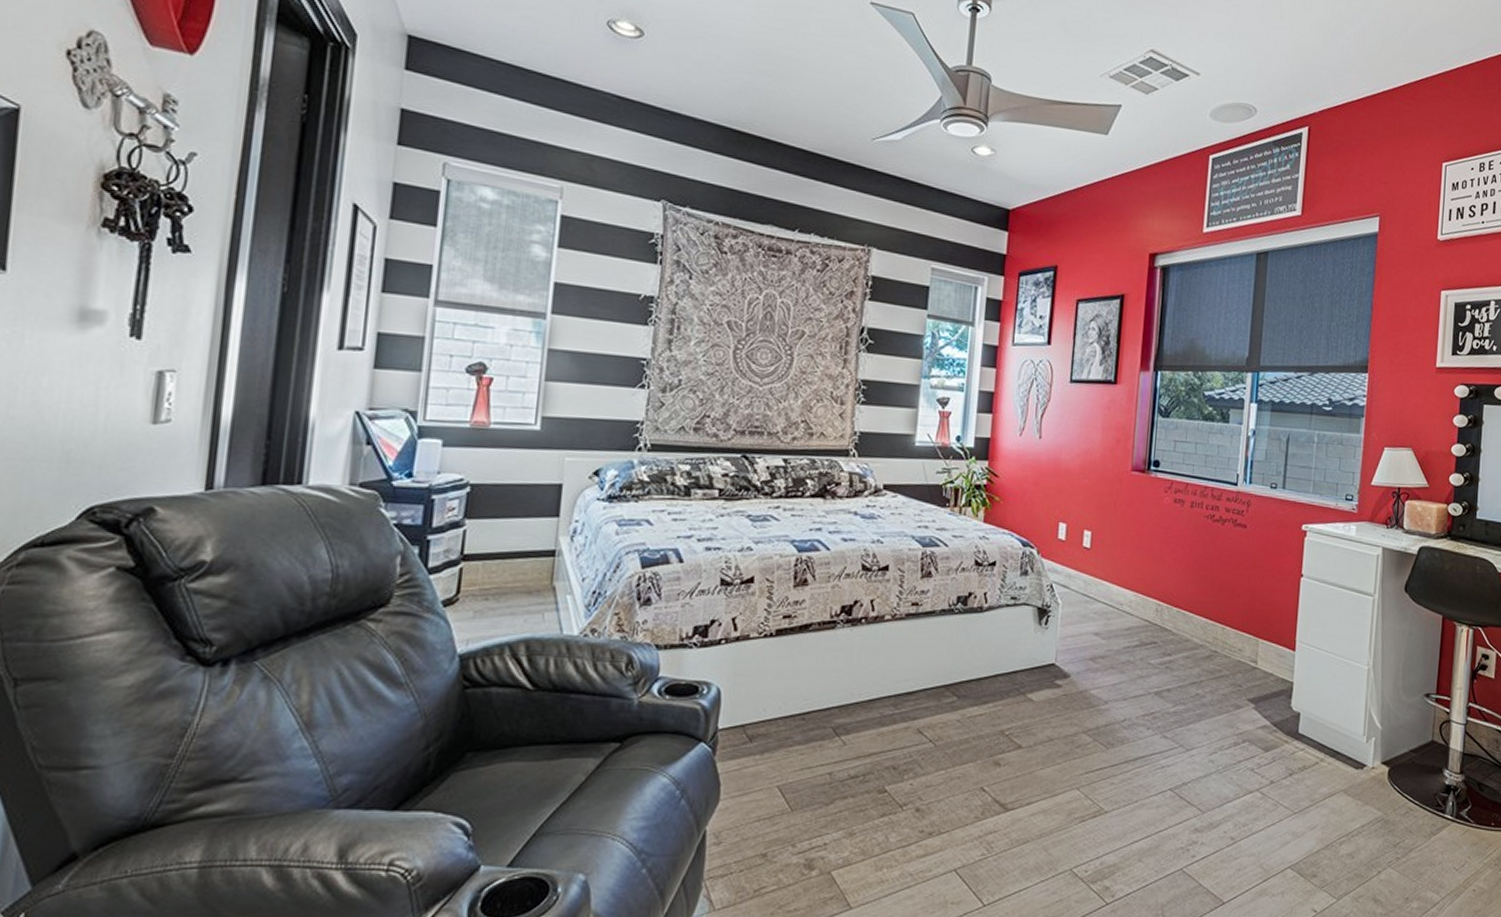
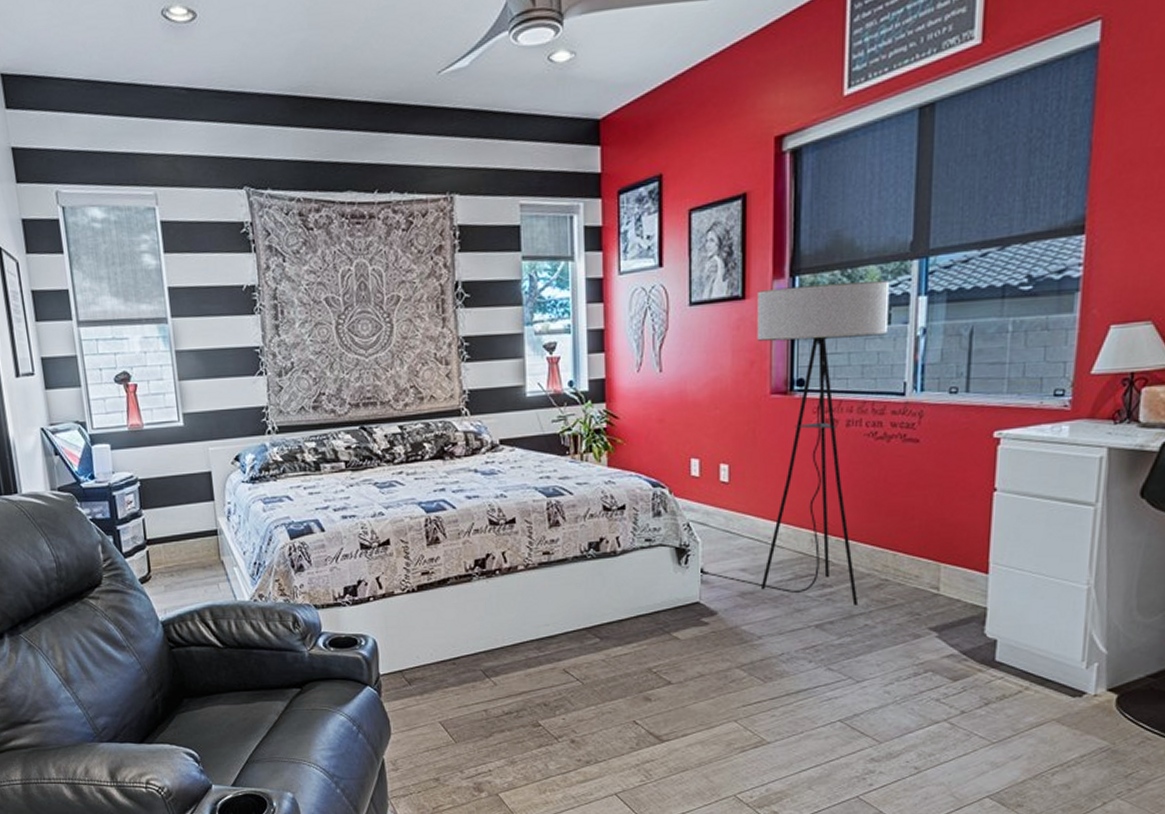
floor lamp: none [1055,378,1230,675] -> present [698,281,890,606]

